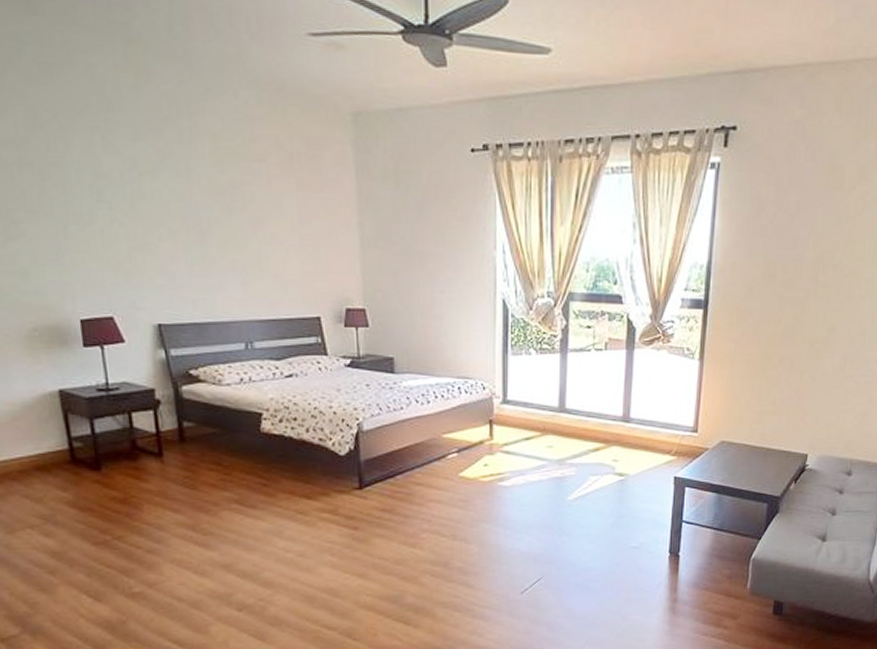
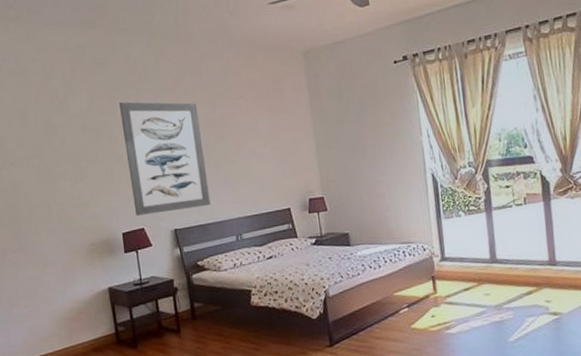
wall art: none [77,135,211,300] -> present [119,102,211,216]

